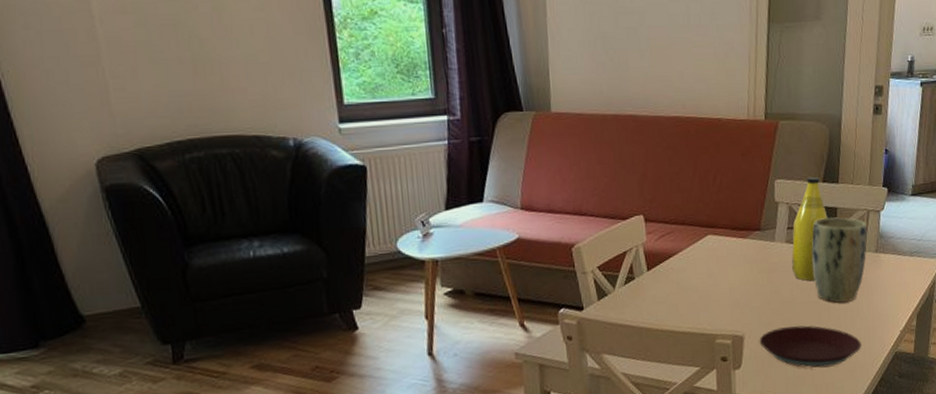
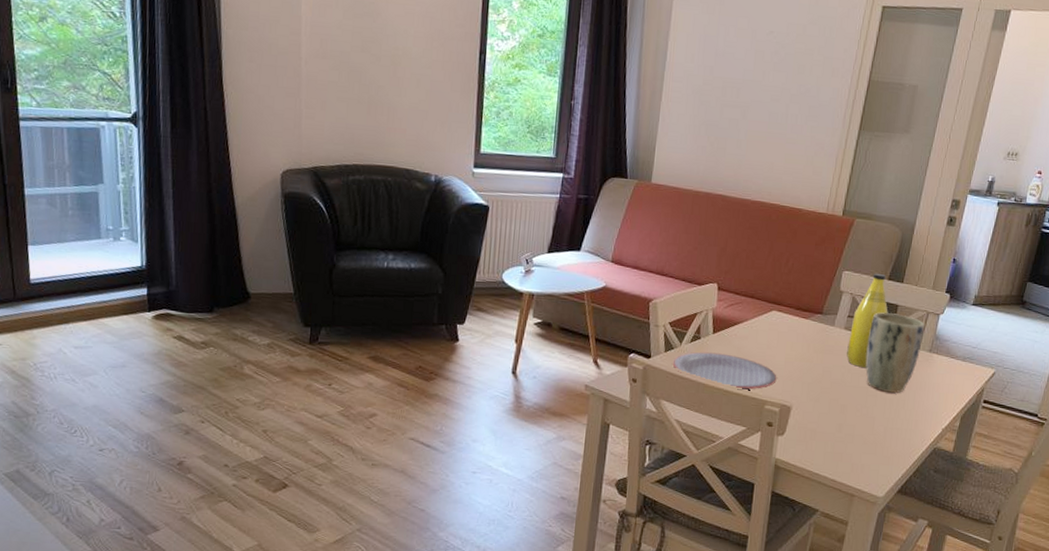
plate: none [608,291,724,328] -> present [672,352,777,391]
plate: present [759,325,861,369] -> none [805,405,902,450]

